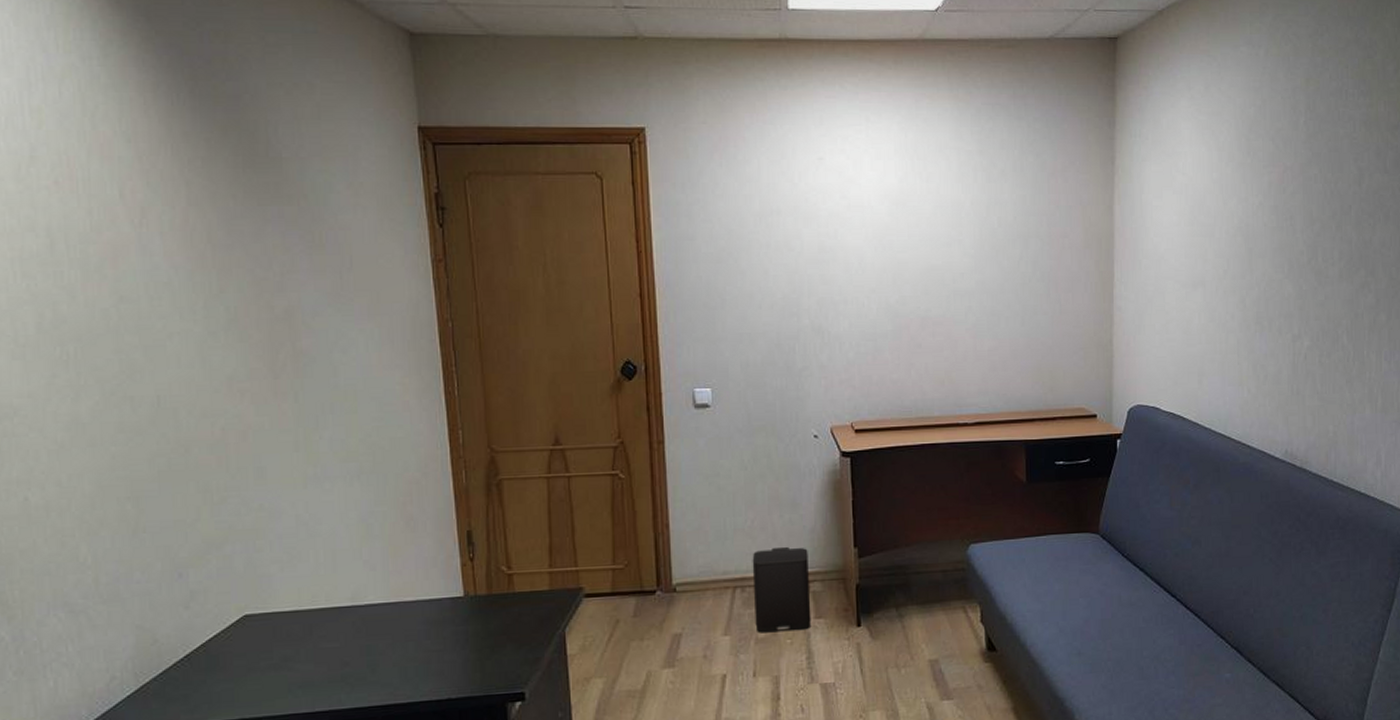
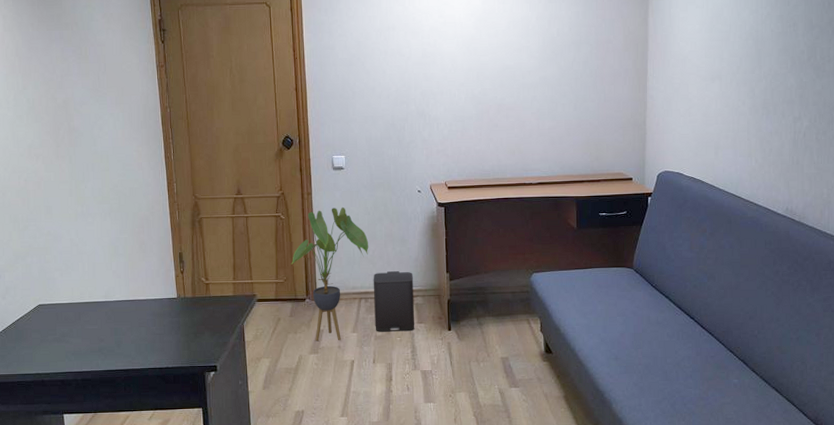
house plant: none [634,459,746,651] -> present [291,206,369,342]

